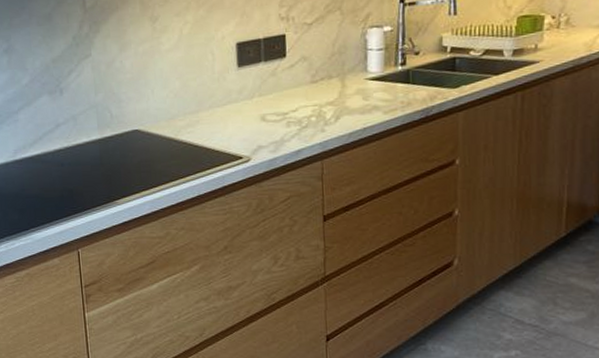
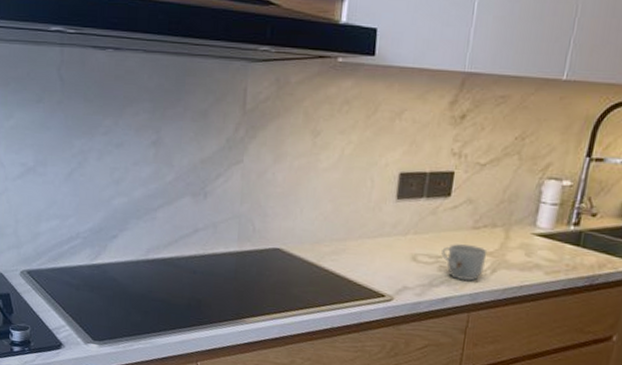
mug: none [287,98,329,131] -> present [441,244,488,281]

